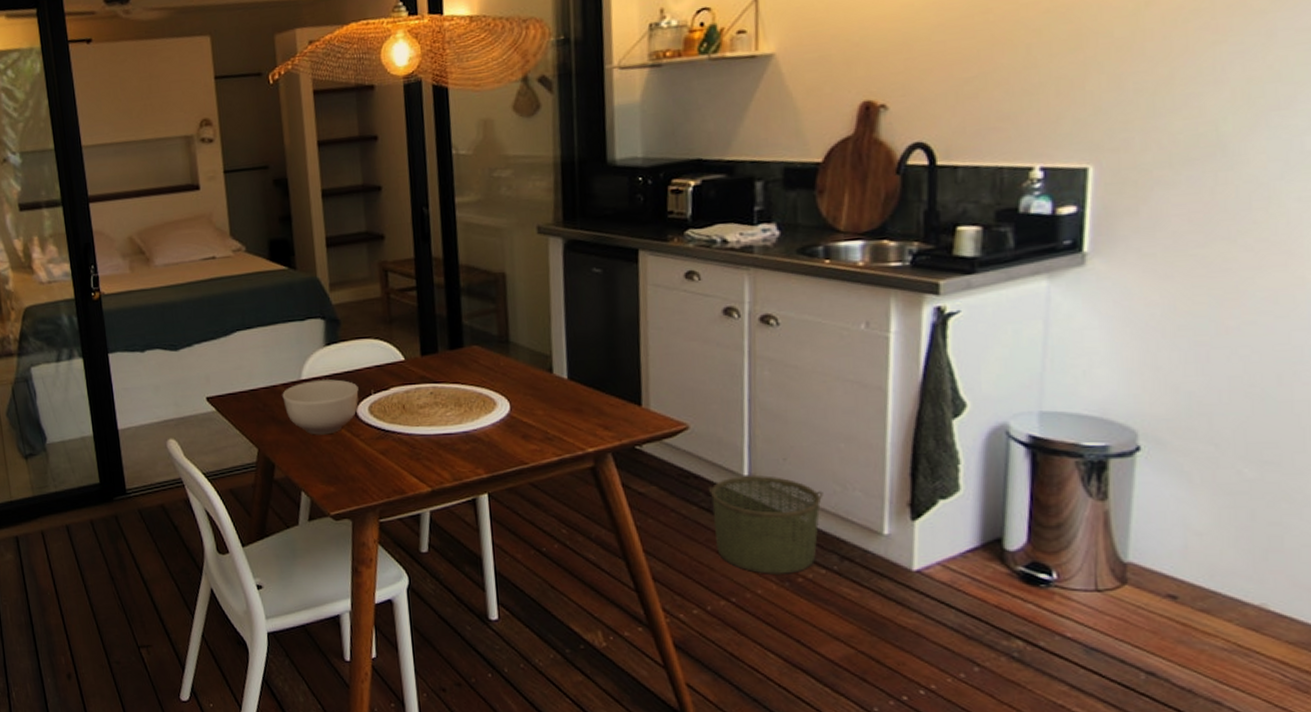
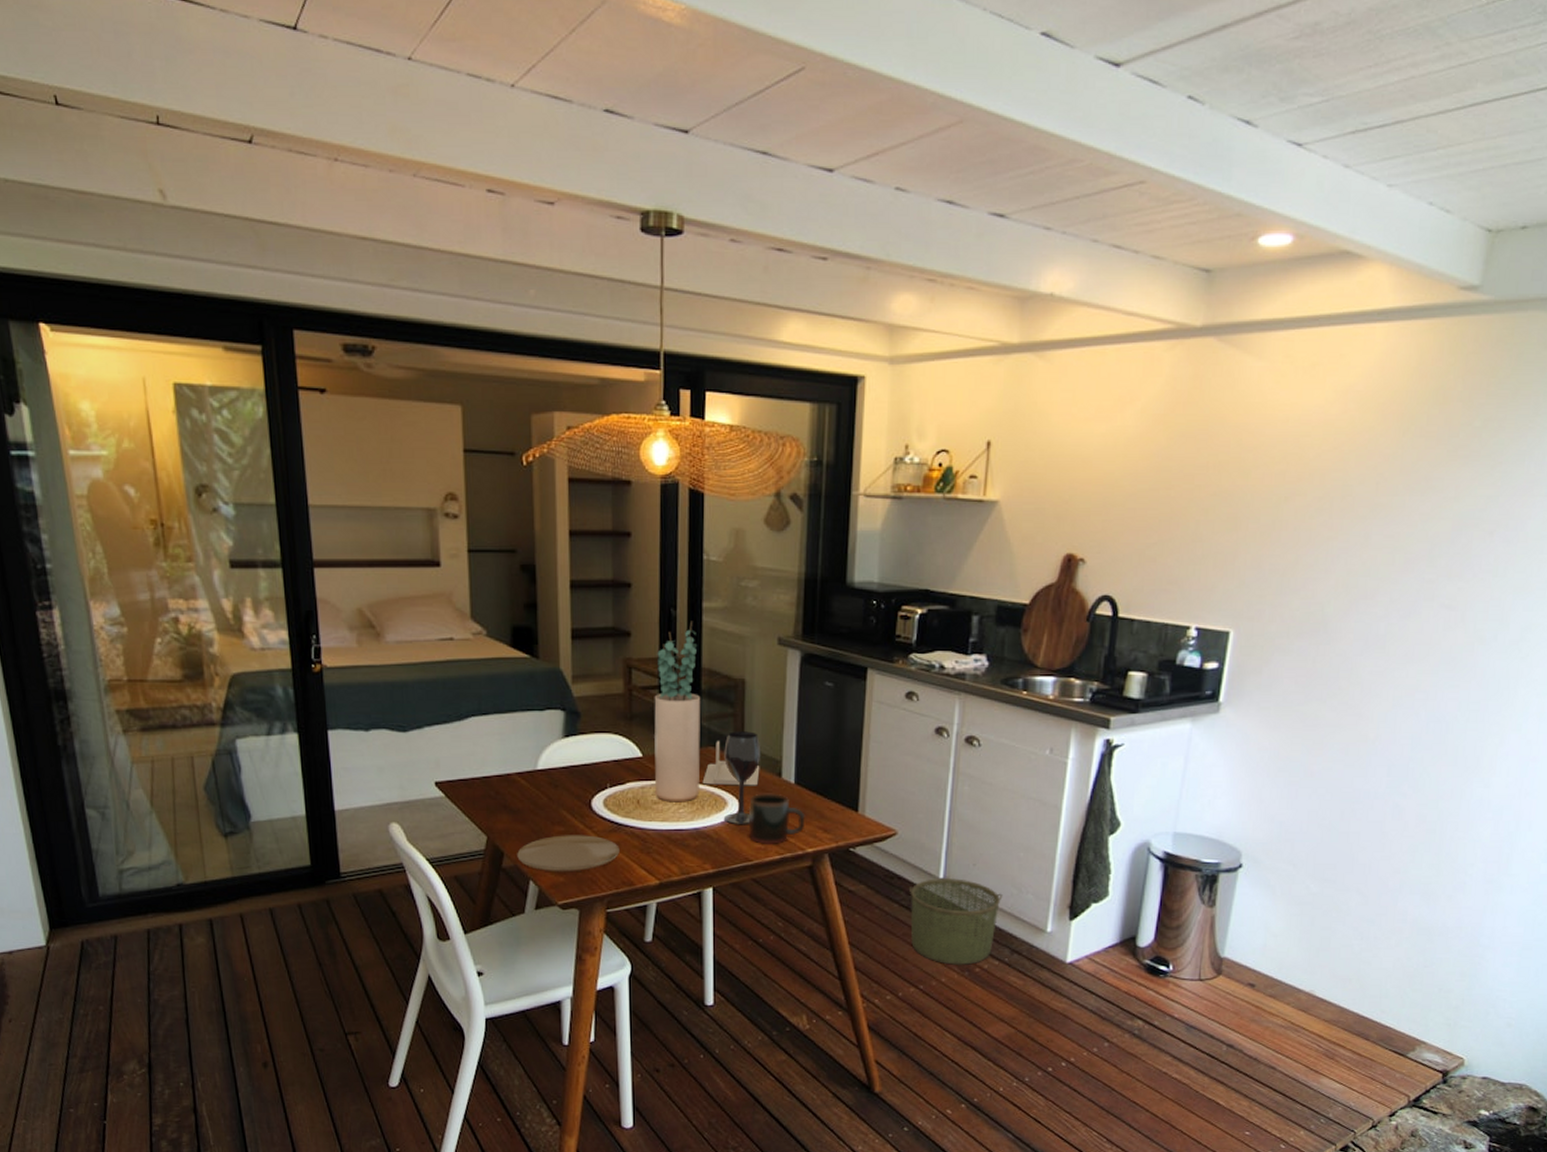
bowl: present [282,379,359,435] -> none [516,771,595,825]
plate: none [287,443,389,483] -> present [517,835,620,872]
vase: none [412,217,467,406] -> present [654,621,701,802]
napkin holder: none [468,339,529,386] -> present [702,741,760,786]
wine glass: none [488,326,529,425] -> present [724,731,761,824]
mug: none [519,390,583,445] -> present [748,793,805,844]

